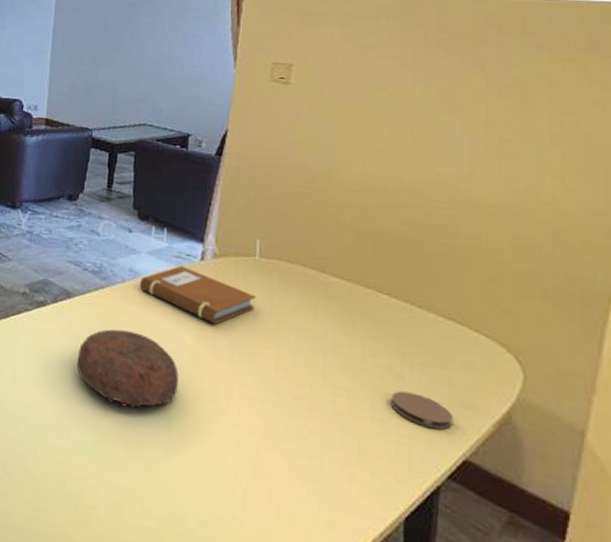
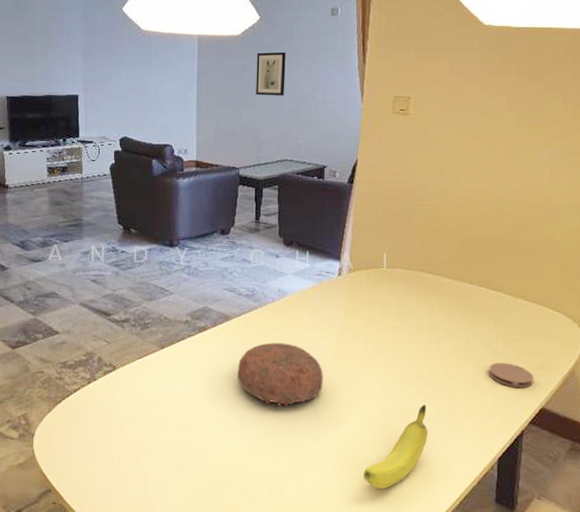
wall art: none [115,9,150,56] -> present [256,51,286,96]
notebook: present [139,265,256,324] -> none [287,282,384,328]
fruit: none [224,431,310,533] -> present [363,404,429,489]

